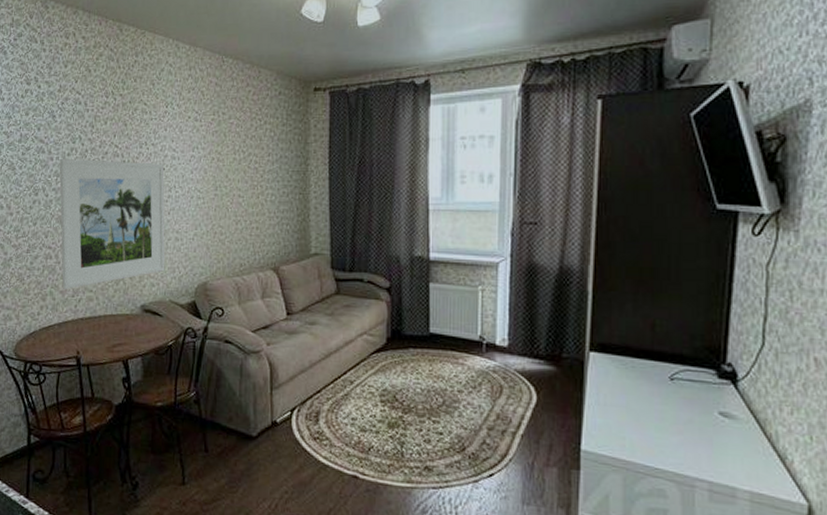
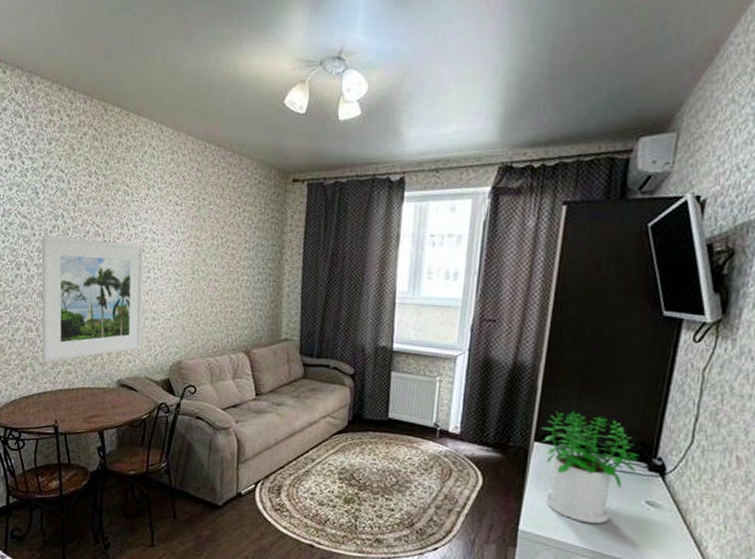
potted plant: none [596,316,707,440] -> present [541,411,640,524]

